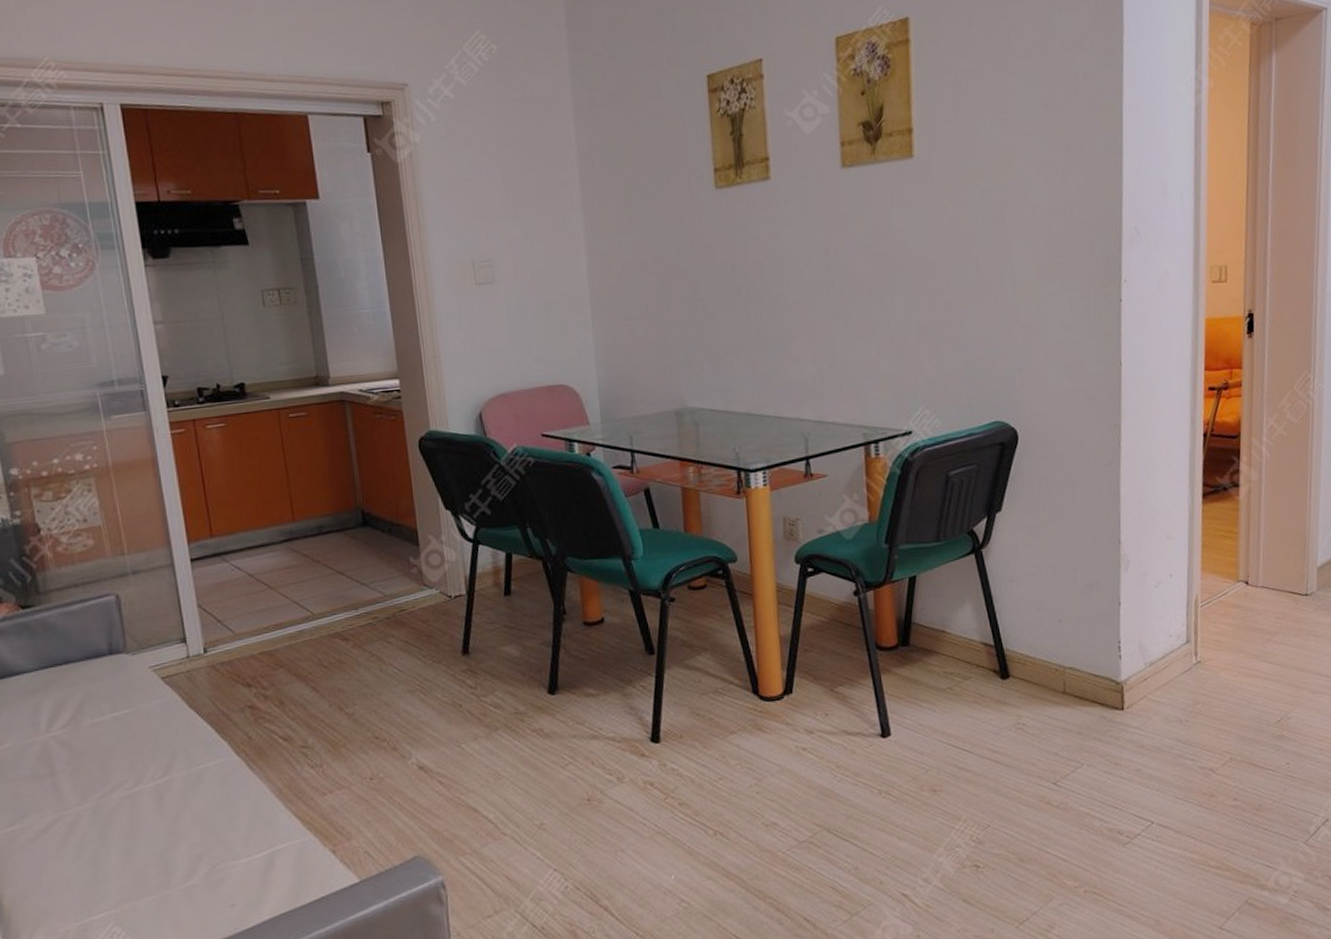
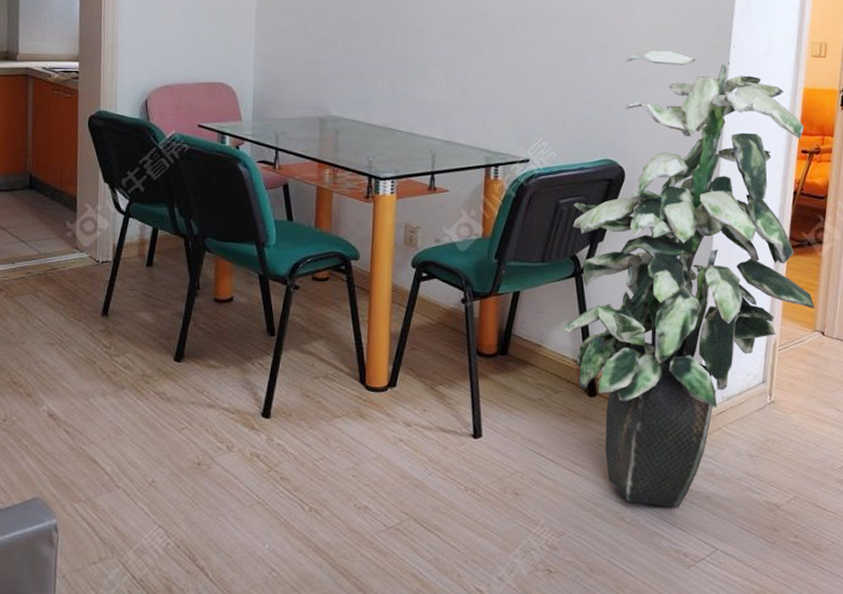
indoor plant: none [965,293,1236,786] -> present [563,50,814,507]

